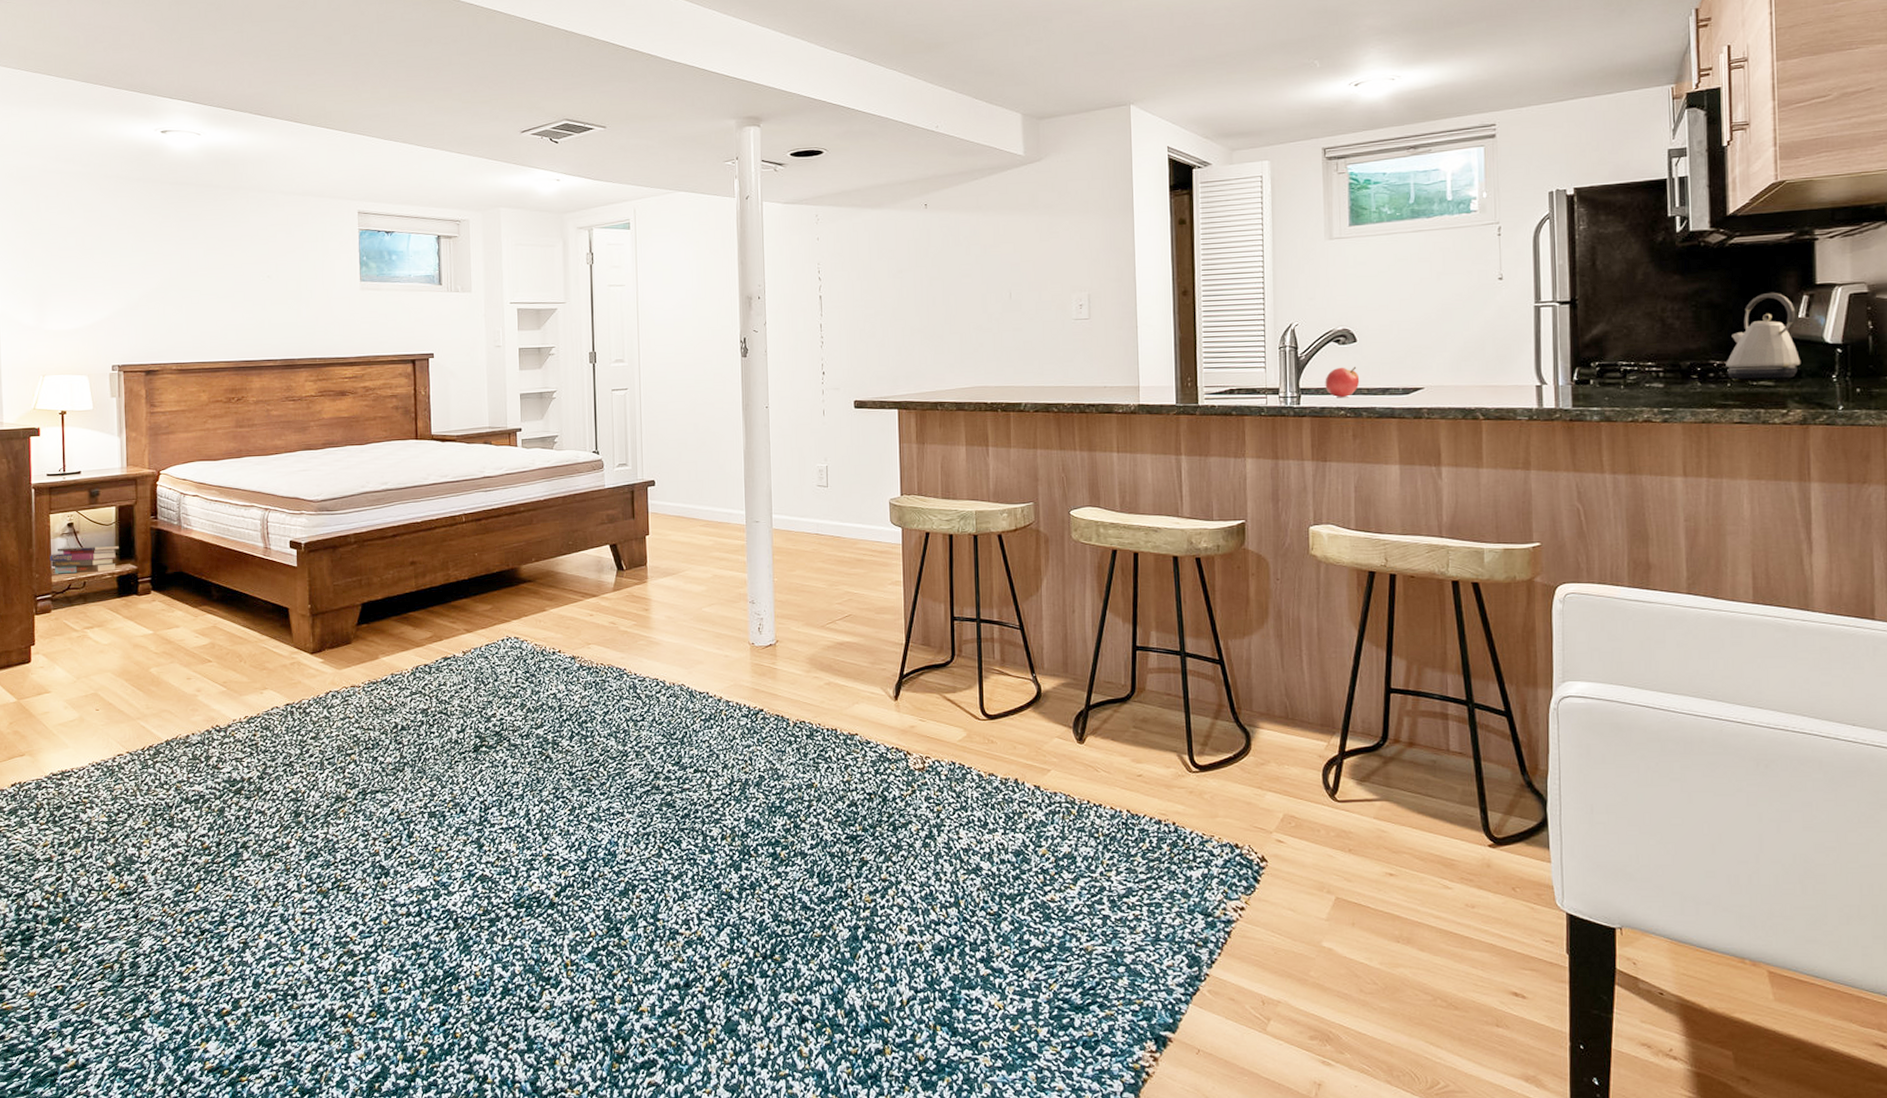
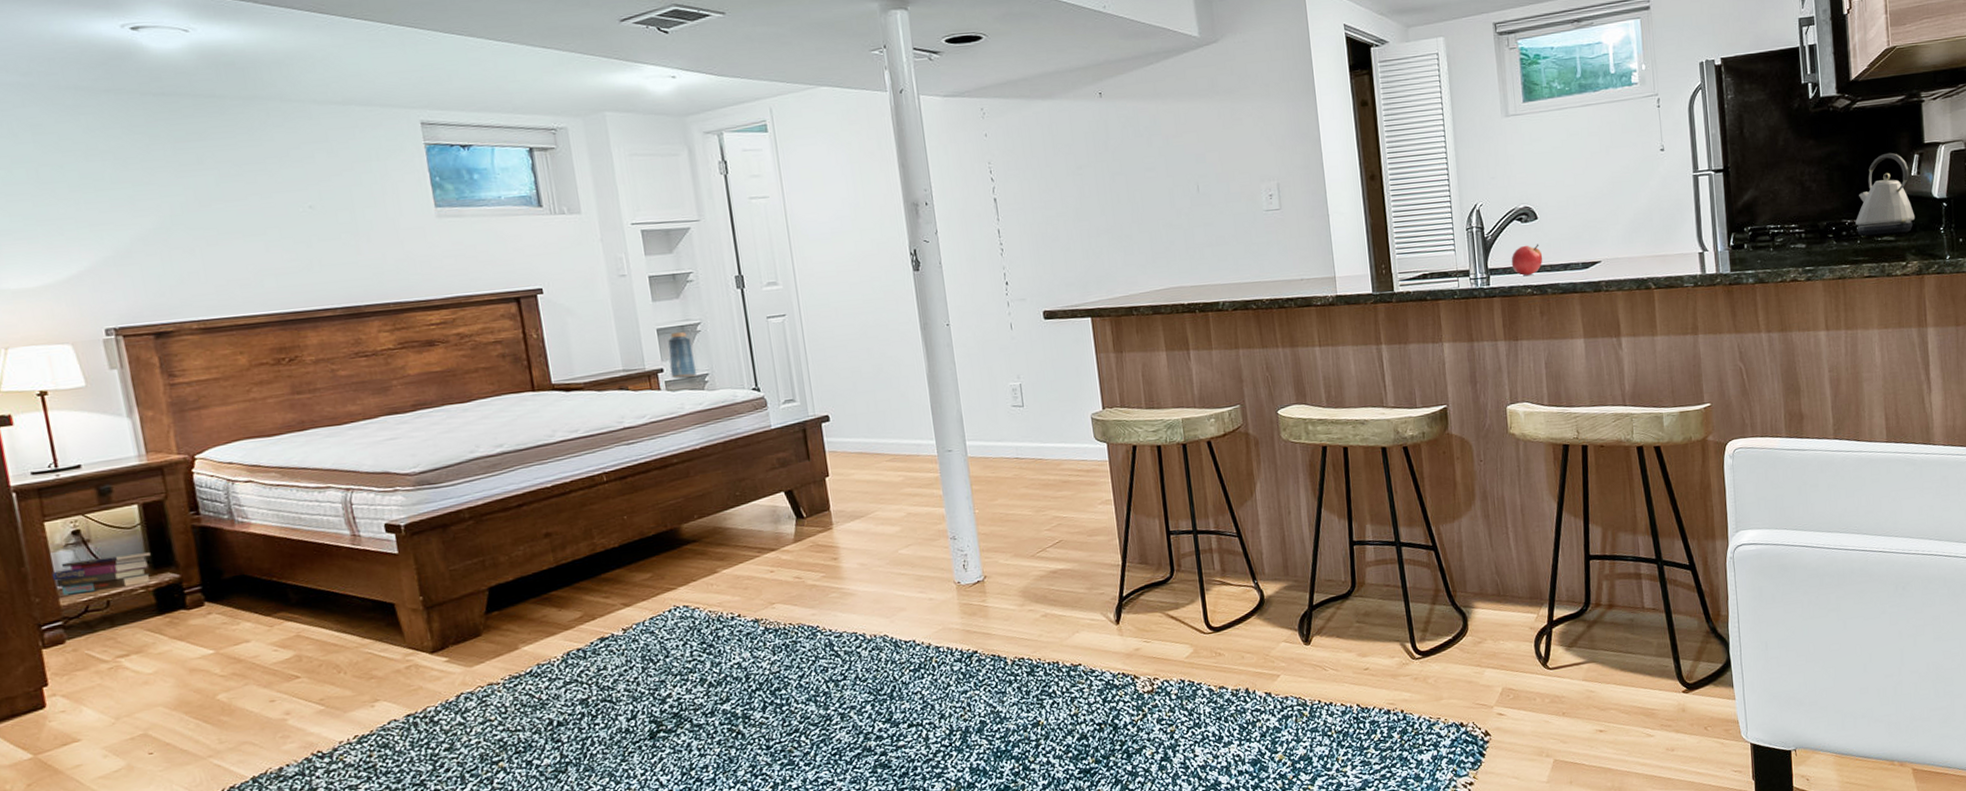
vase: none [527,398,549,438] -> present [668,332,698,379]

